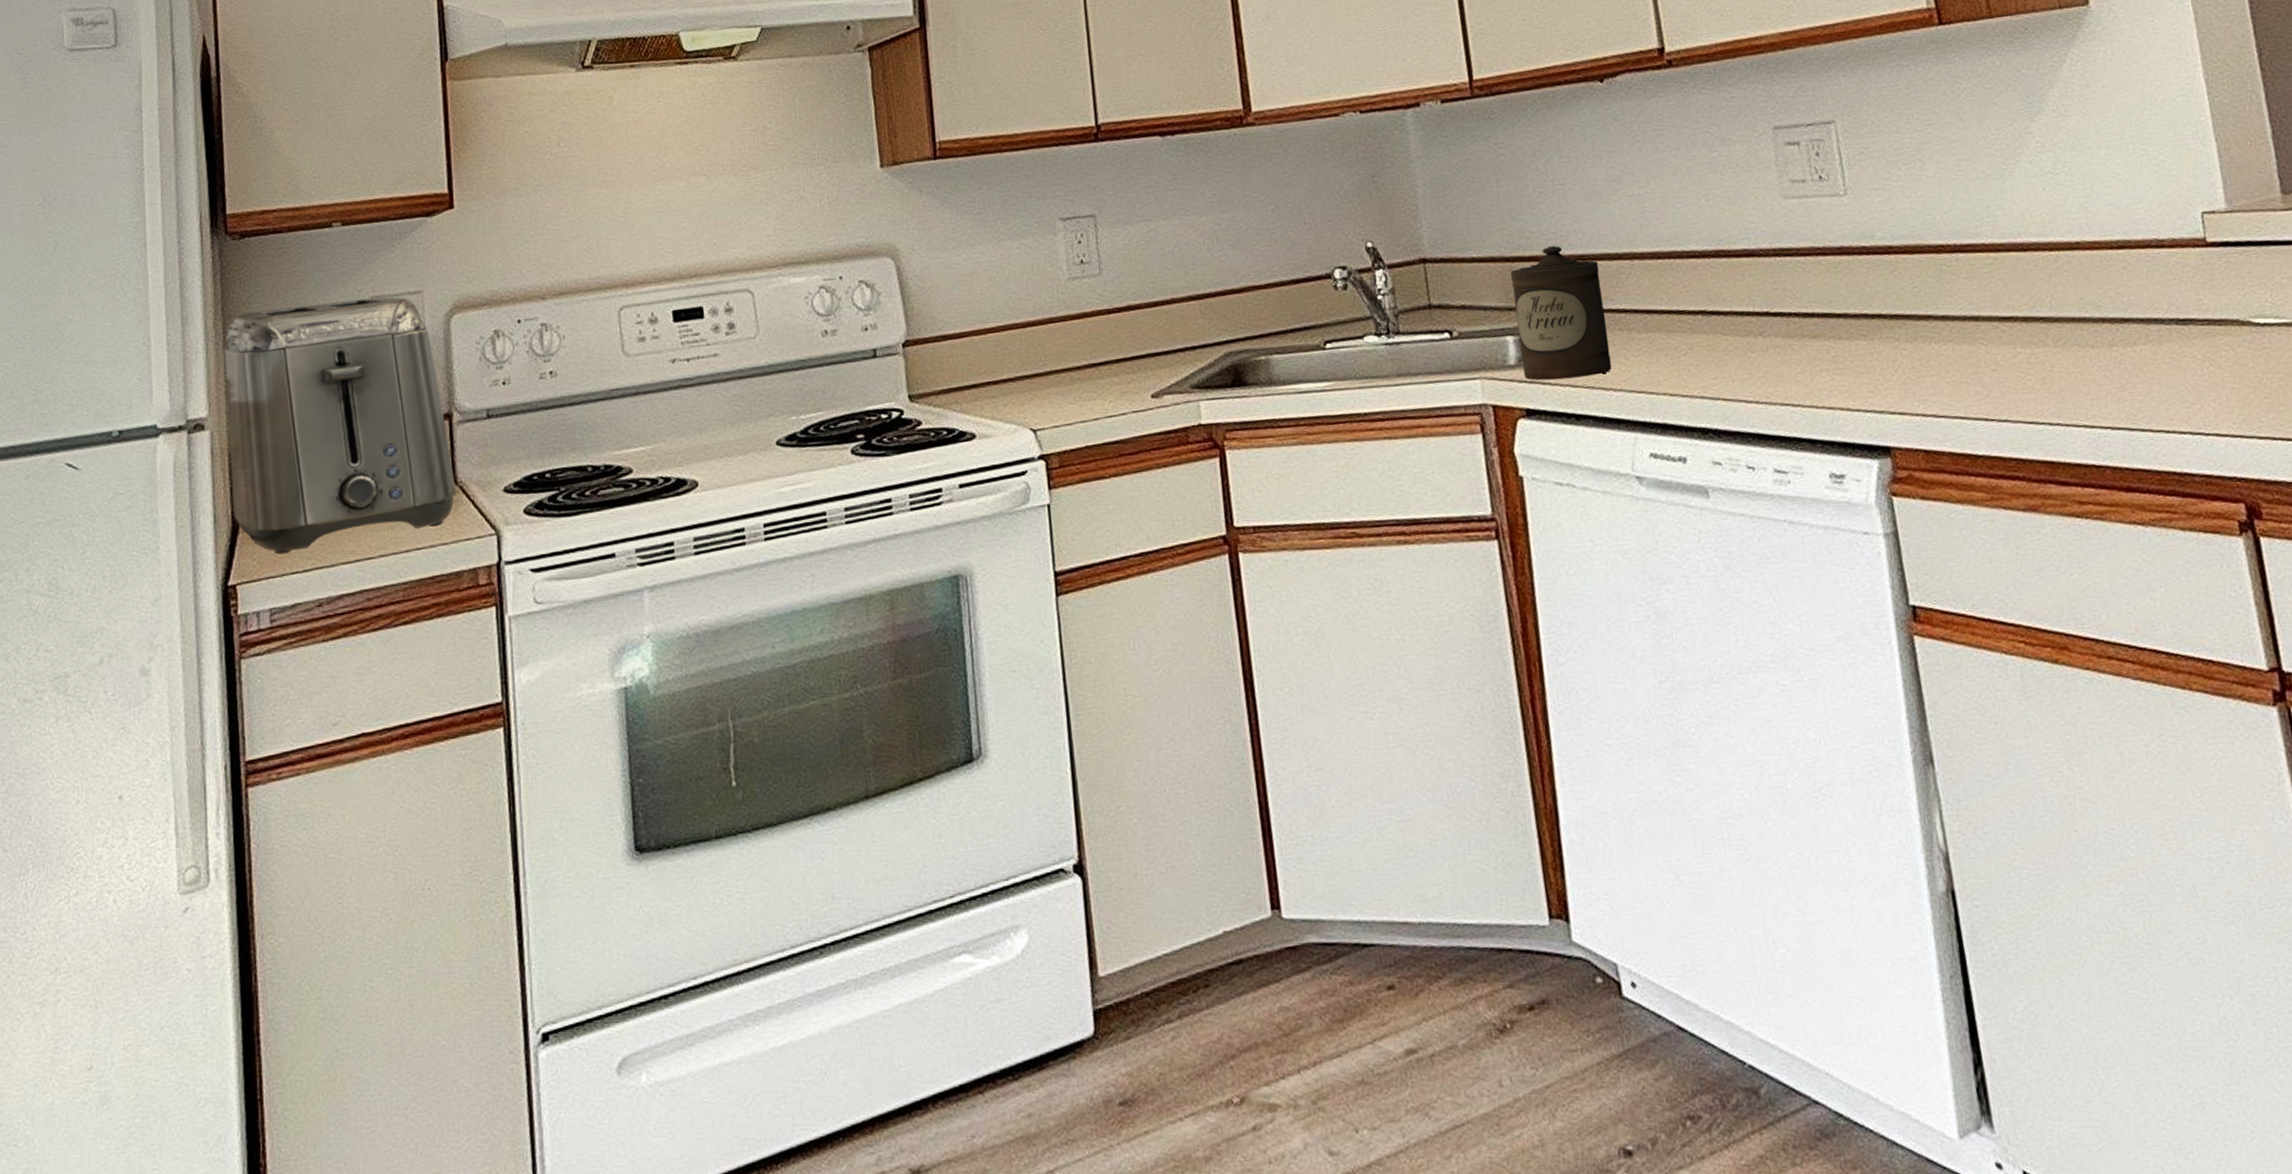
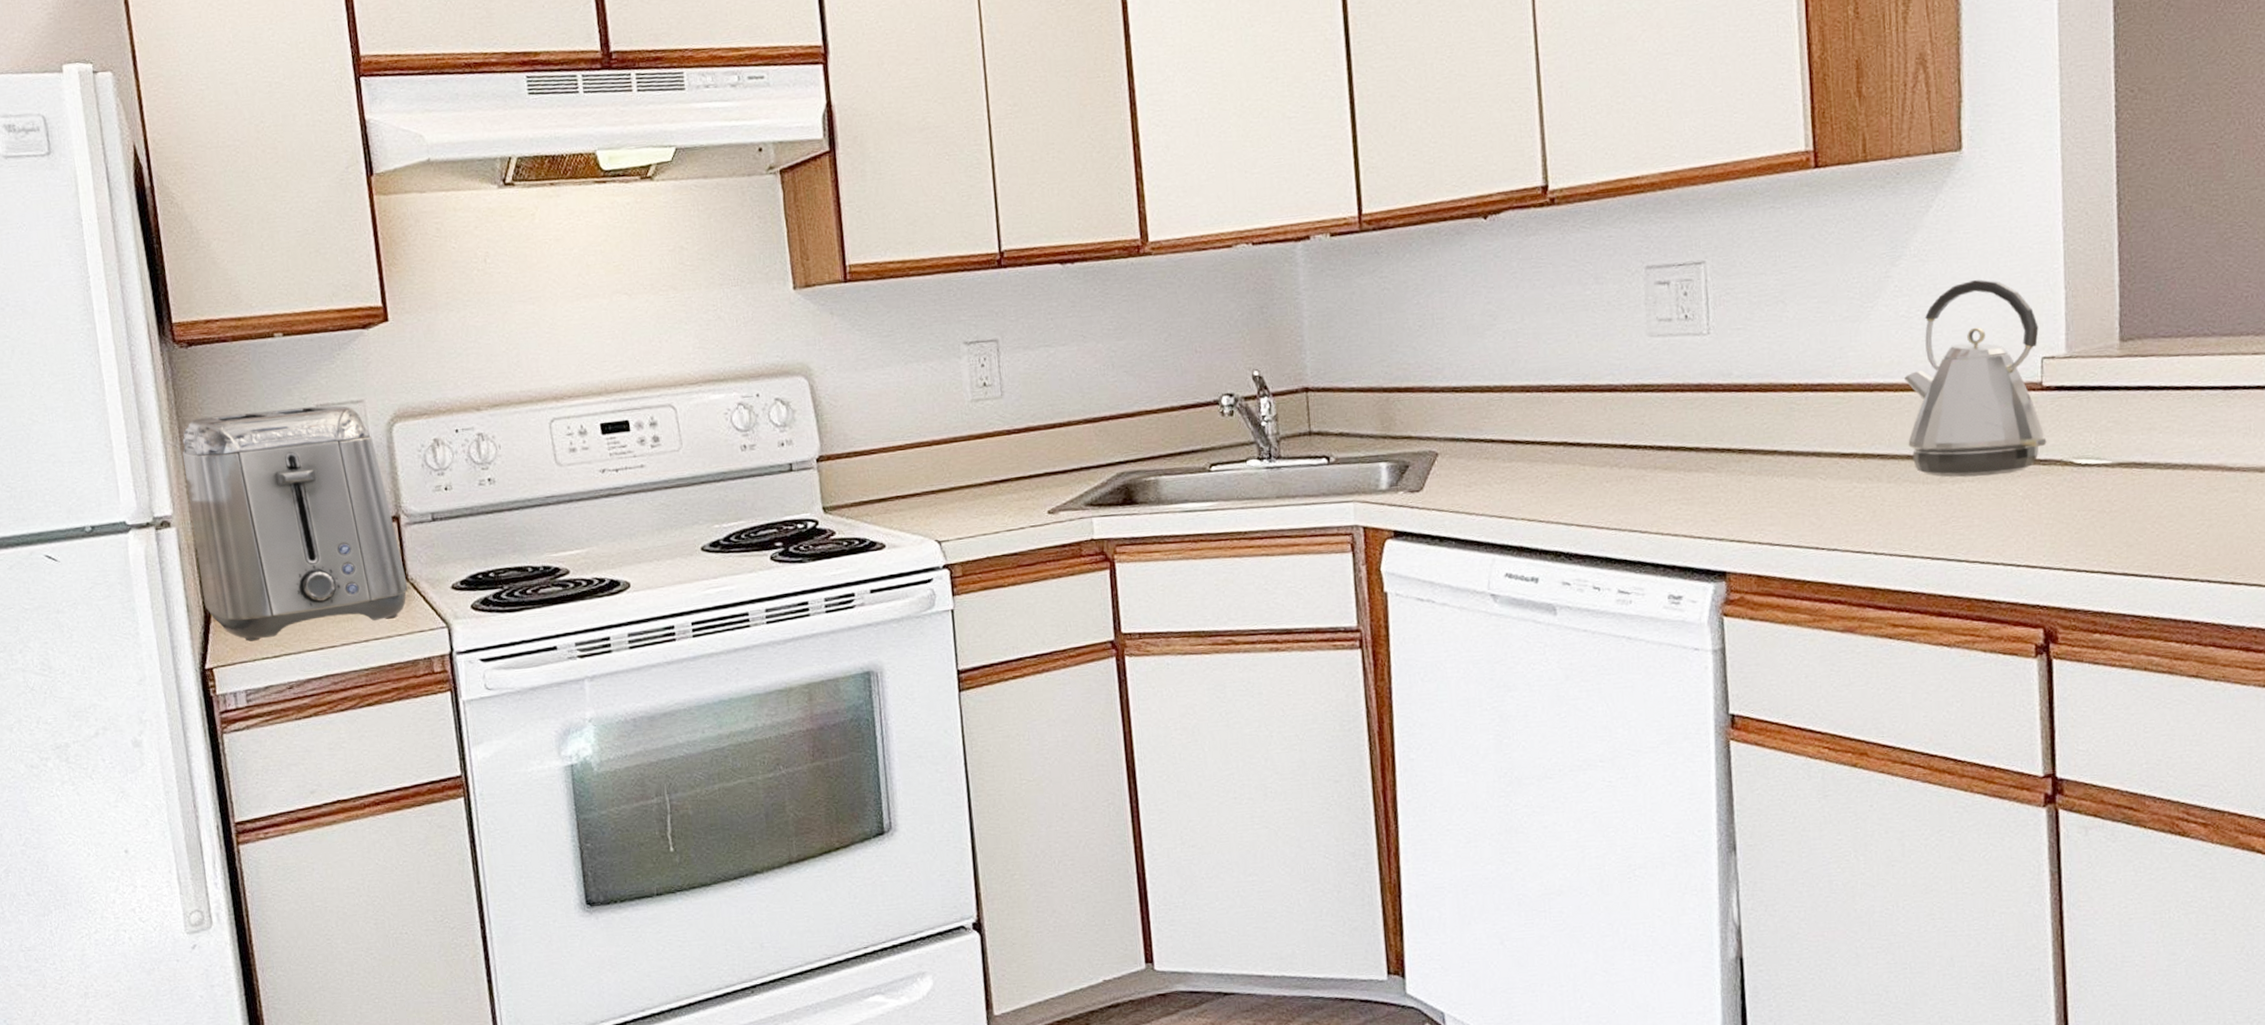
canister: present [1510,246,1612,381] -> none [1387,378,1476,505]
kettle: none [2057,133,2220,341] -> present [1903,279,2047,478]

